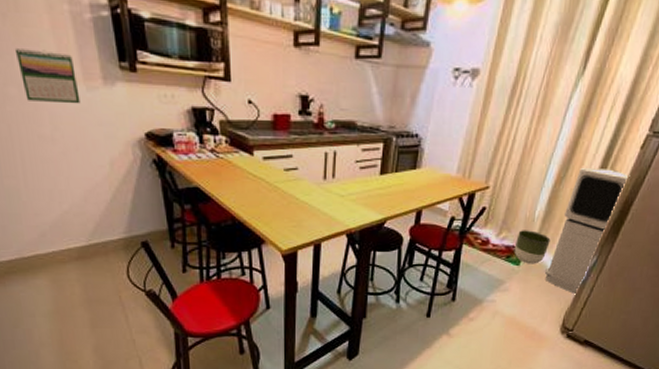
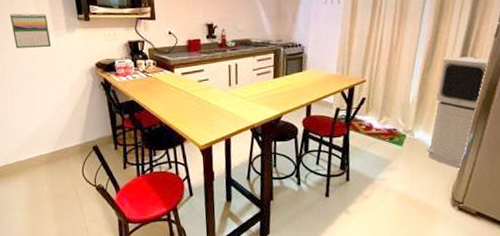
planter: present [514,230,551,264] -> none [395,114,427,144]

